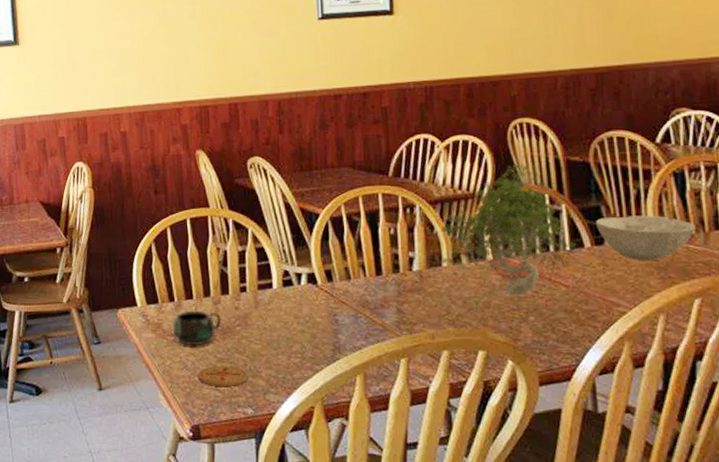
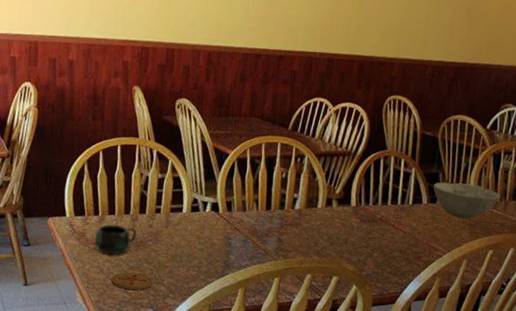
plant: present [441,164,577,302] -> none [318,132,417,238]

